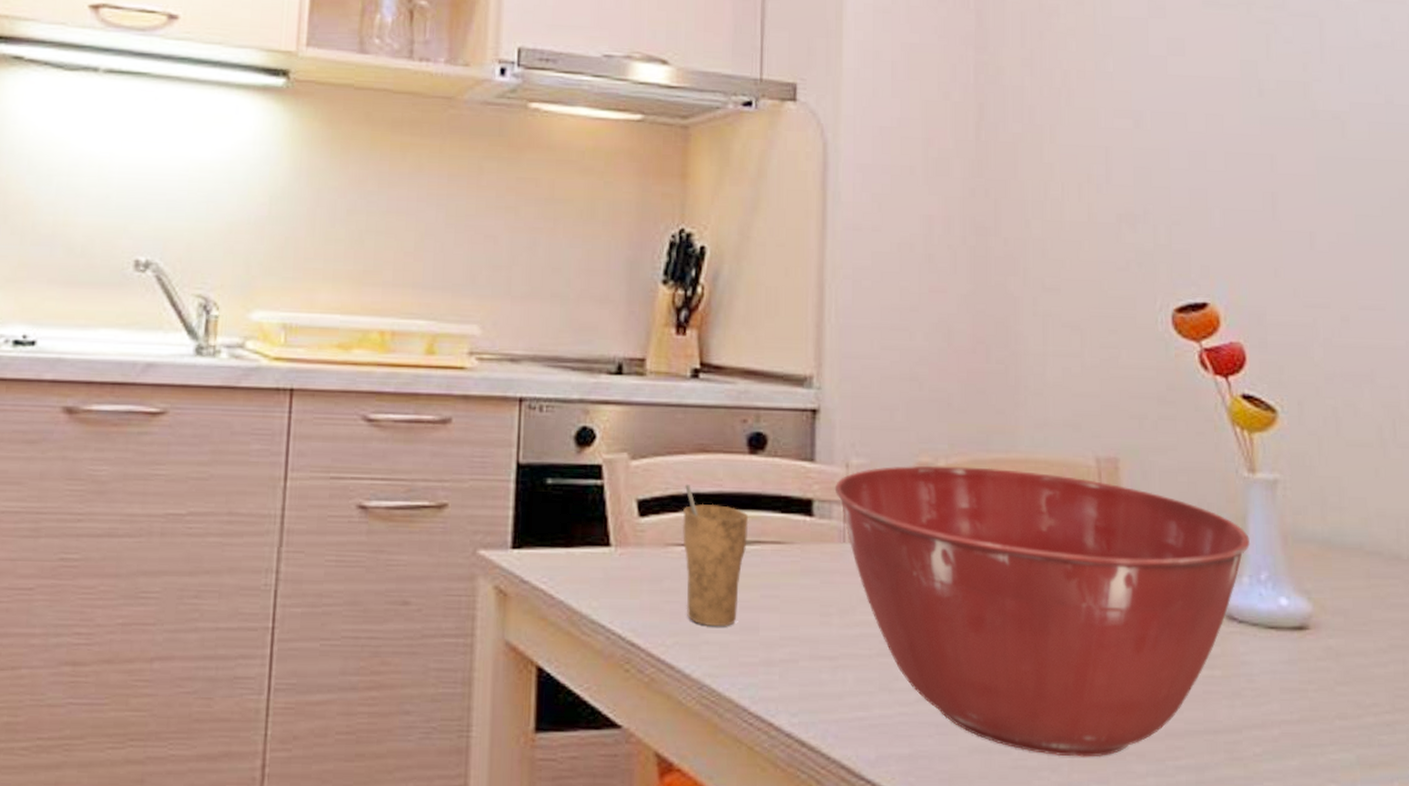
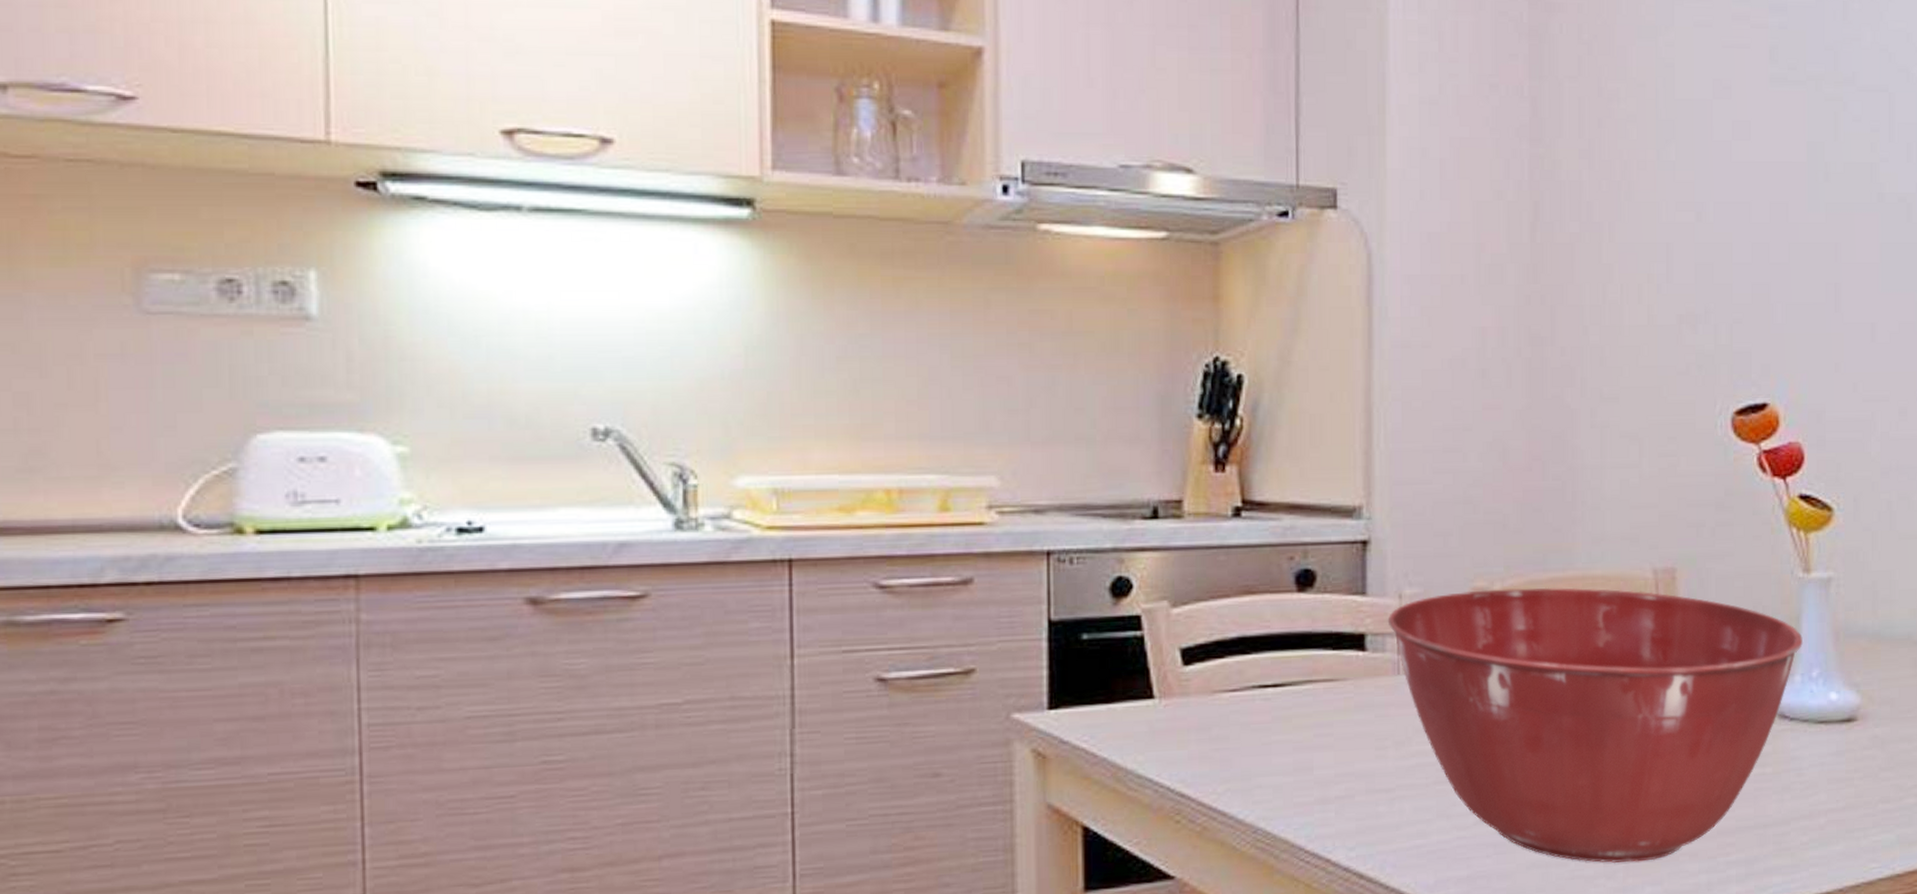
cup: present [682,483,749,627] -> none [1229,627,1299,771]

